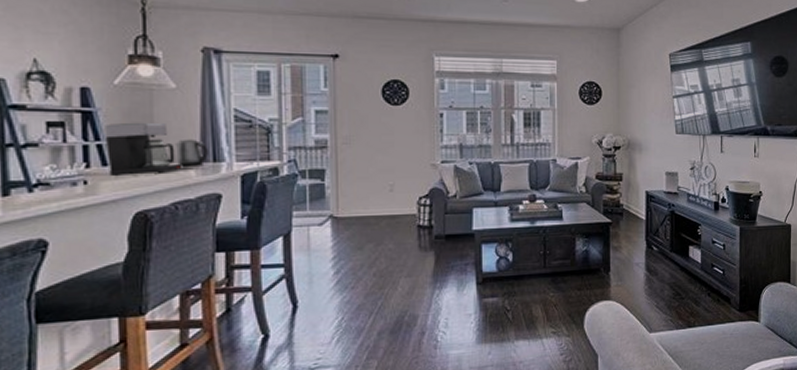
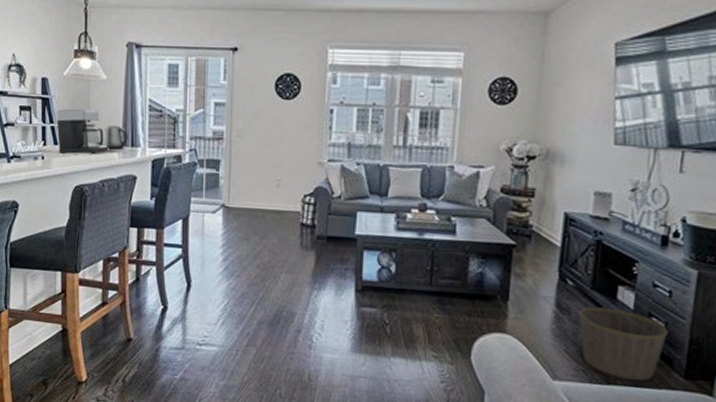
basket: none [663,265,725,321] -> present [578,307,668,382]

